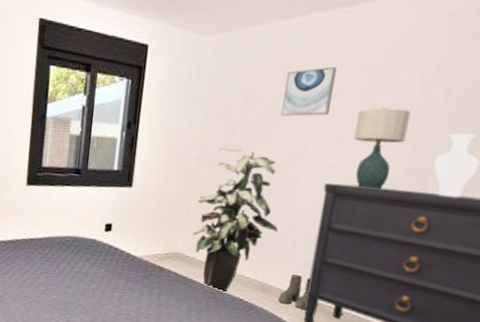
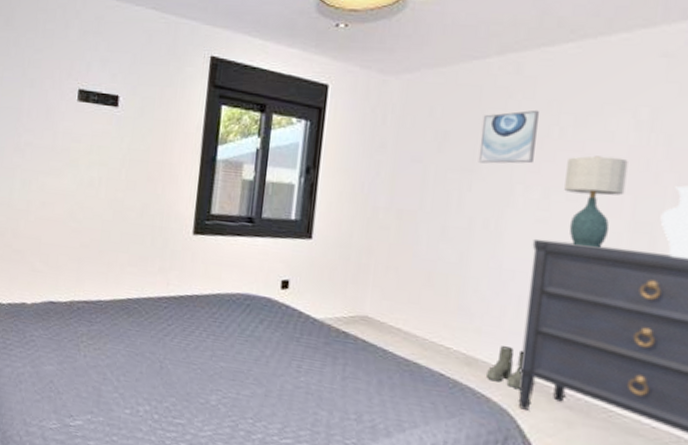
indoor plant: present [192,145,278,292] -> none [381,194,482,364]

